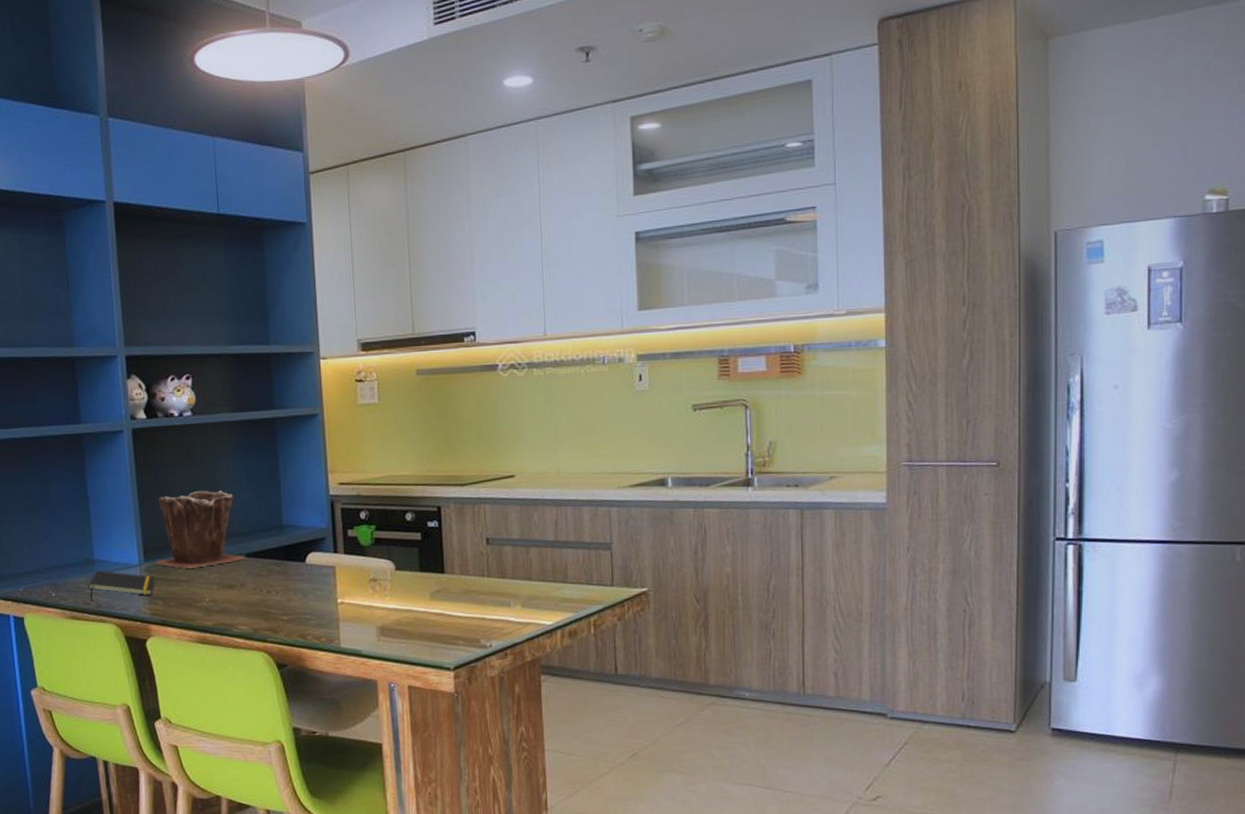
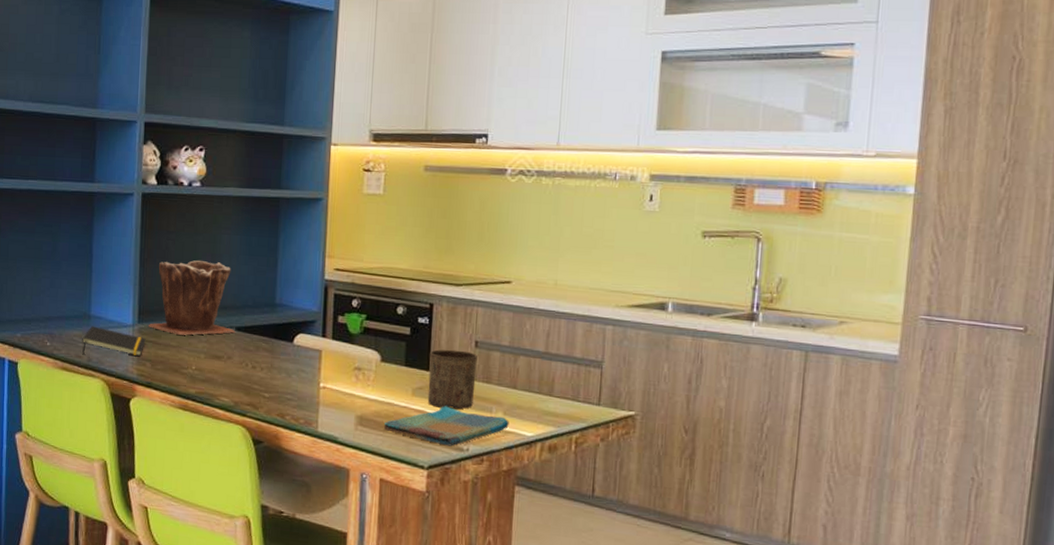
dish towel: none [405,605,528,645] -> present [383,406,509,447]
cup: none [442,549,492,608] -> present [427,349,477,409]

